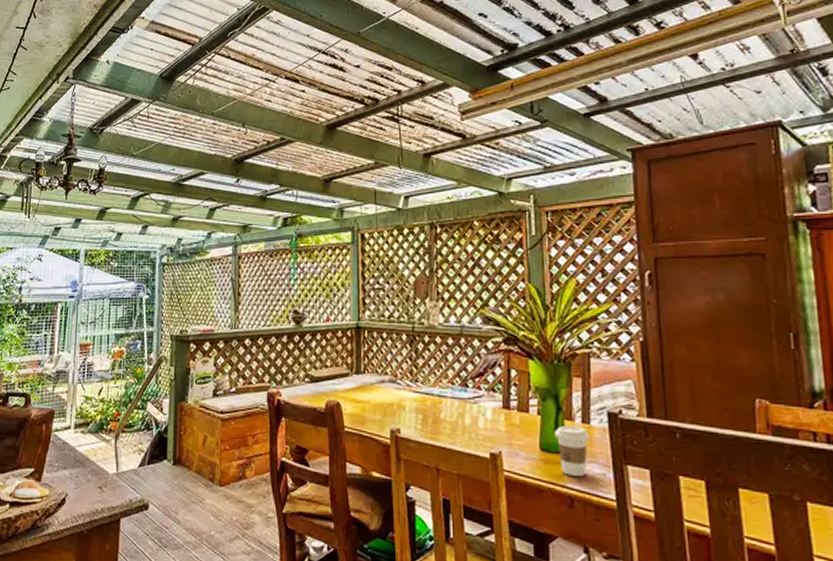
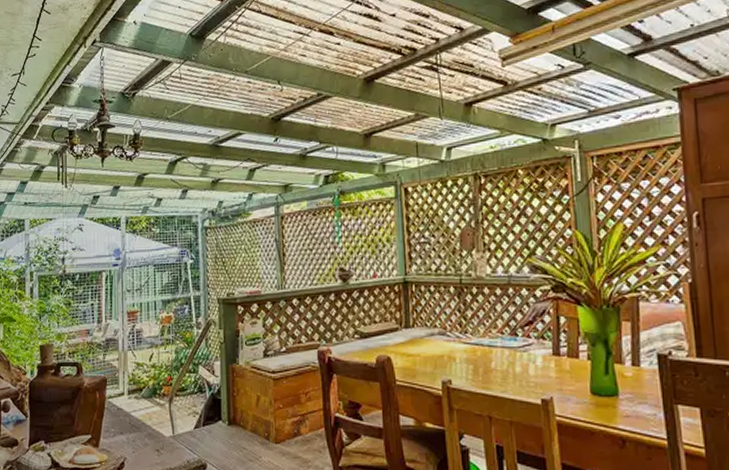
coffee cup: present [555,425,589,476] -> none [605,368,640,417]

